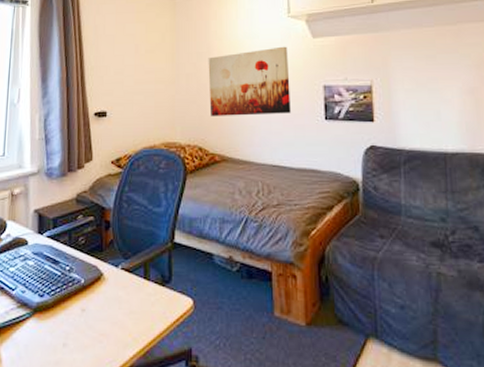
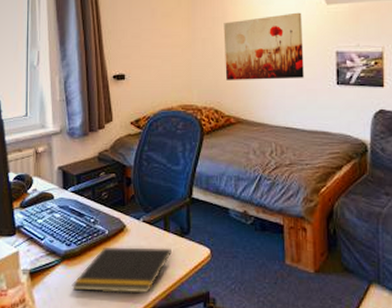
notepad: none [43,297,151,351] -> present [72,247,172,293]

